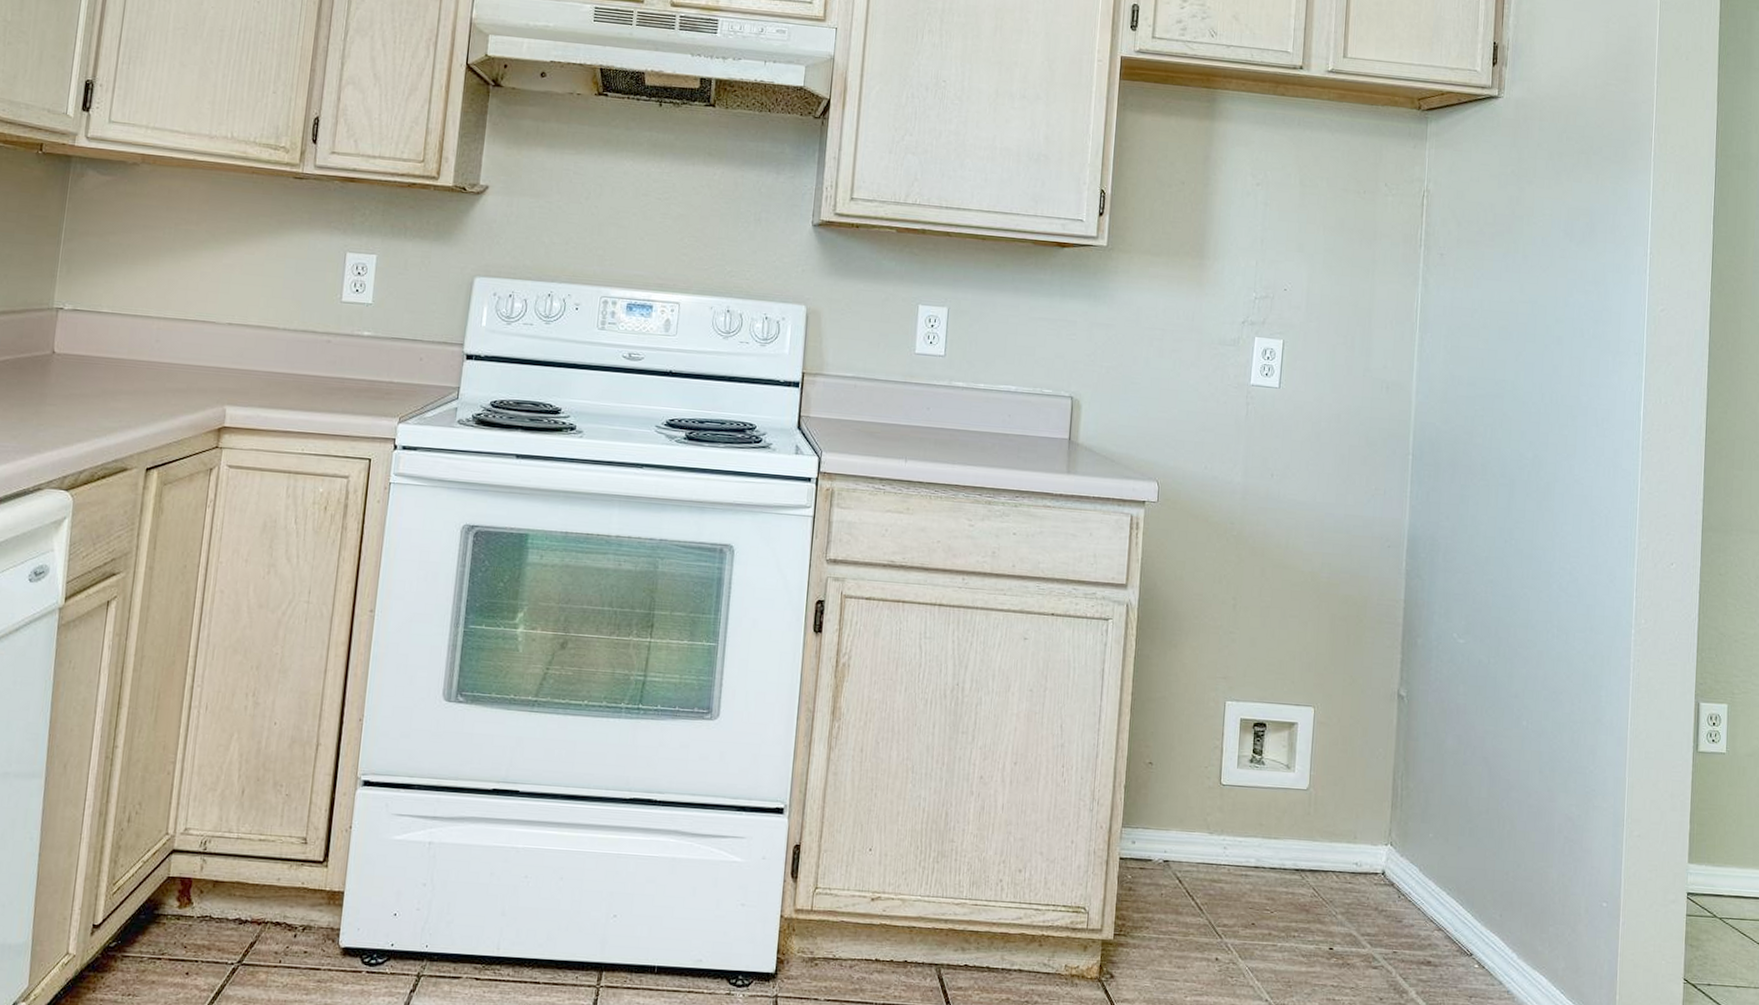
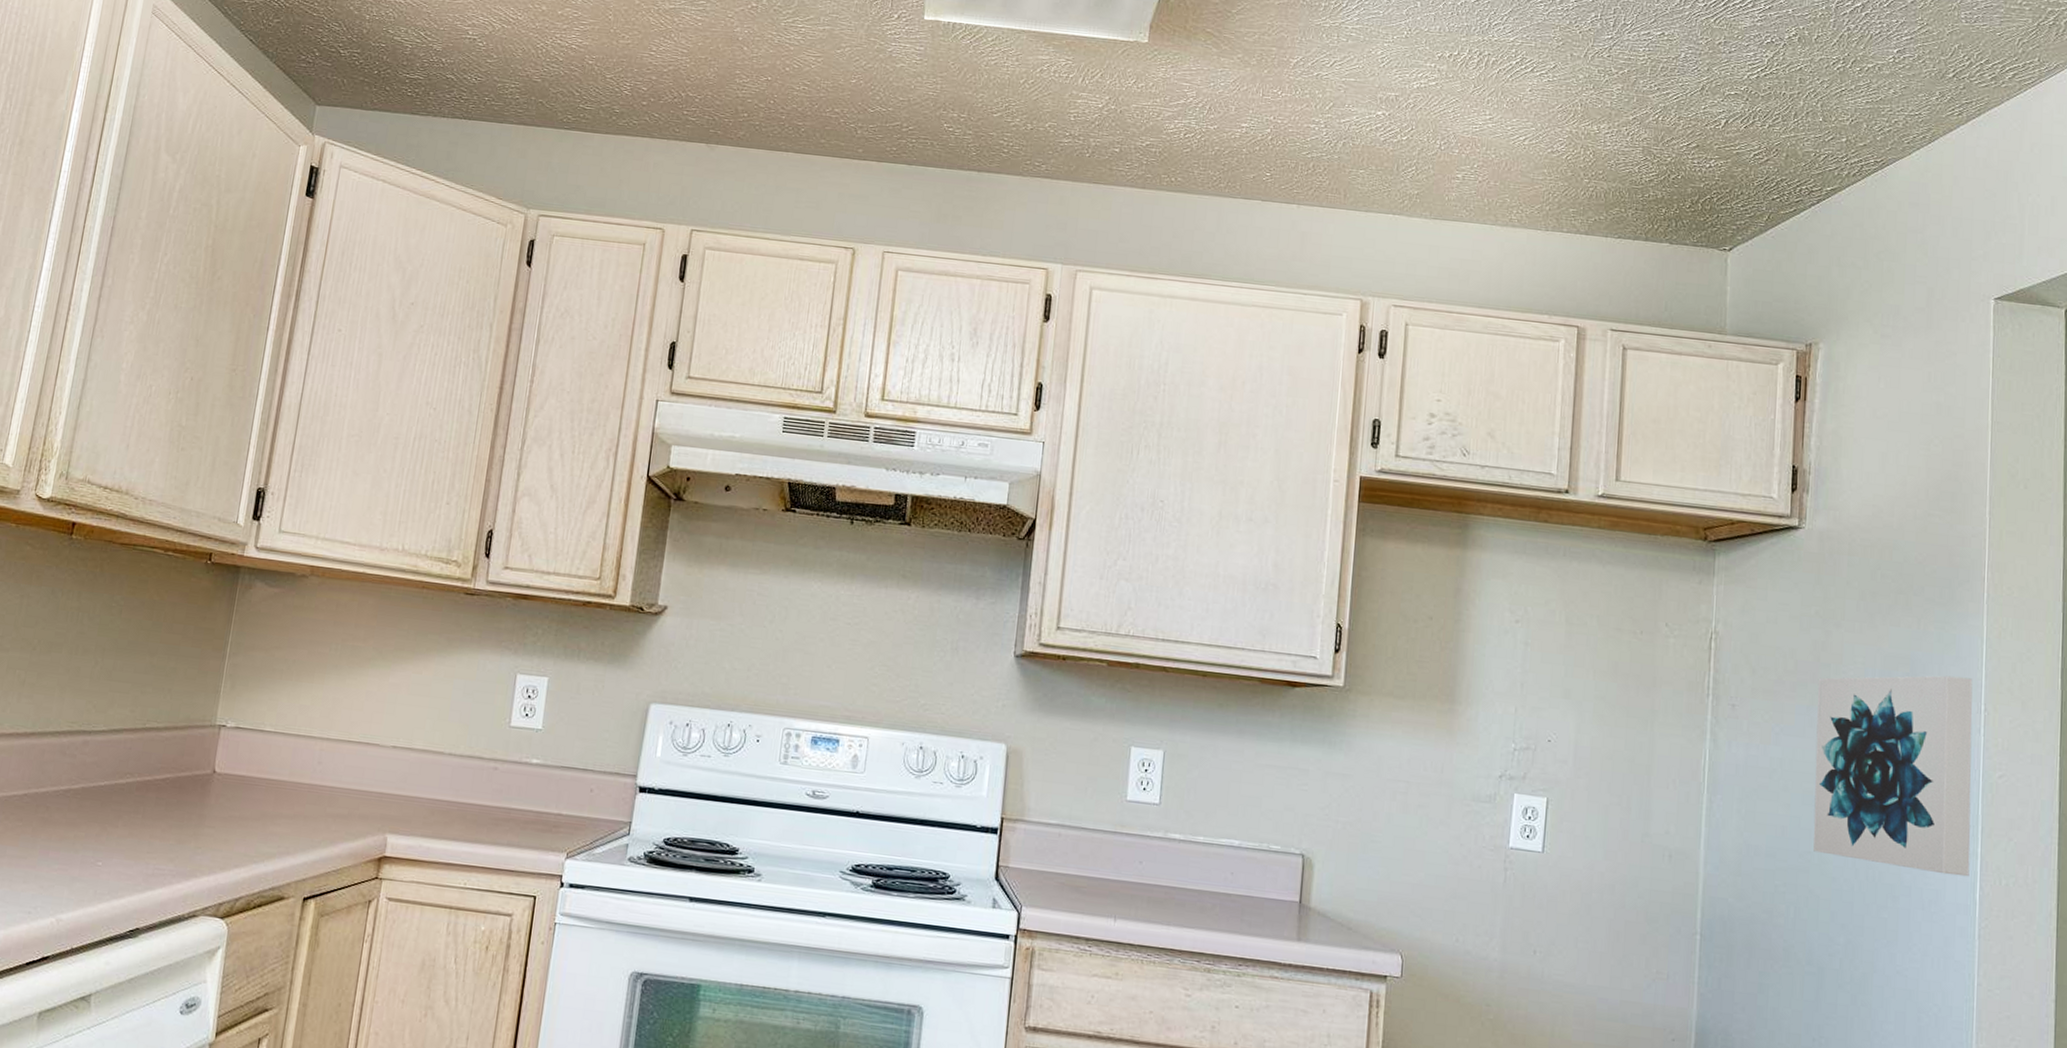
wall art: none [1507,224,1641,397] -> present [1813,675,1973,877]

